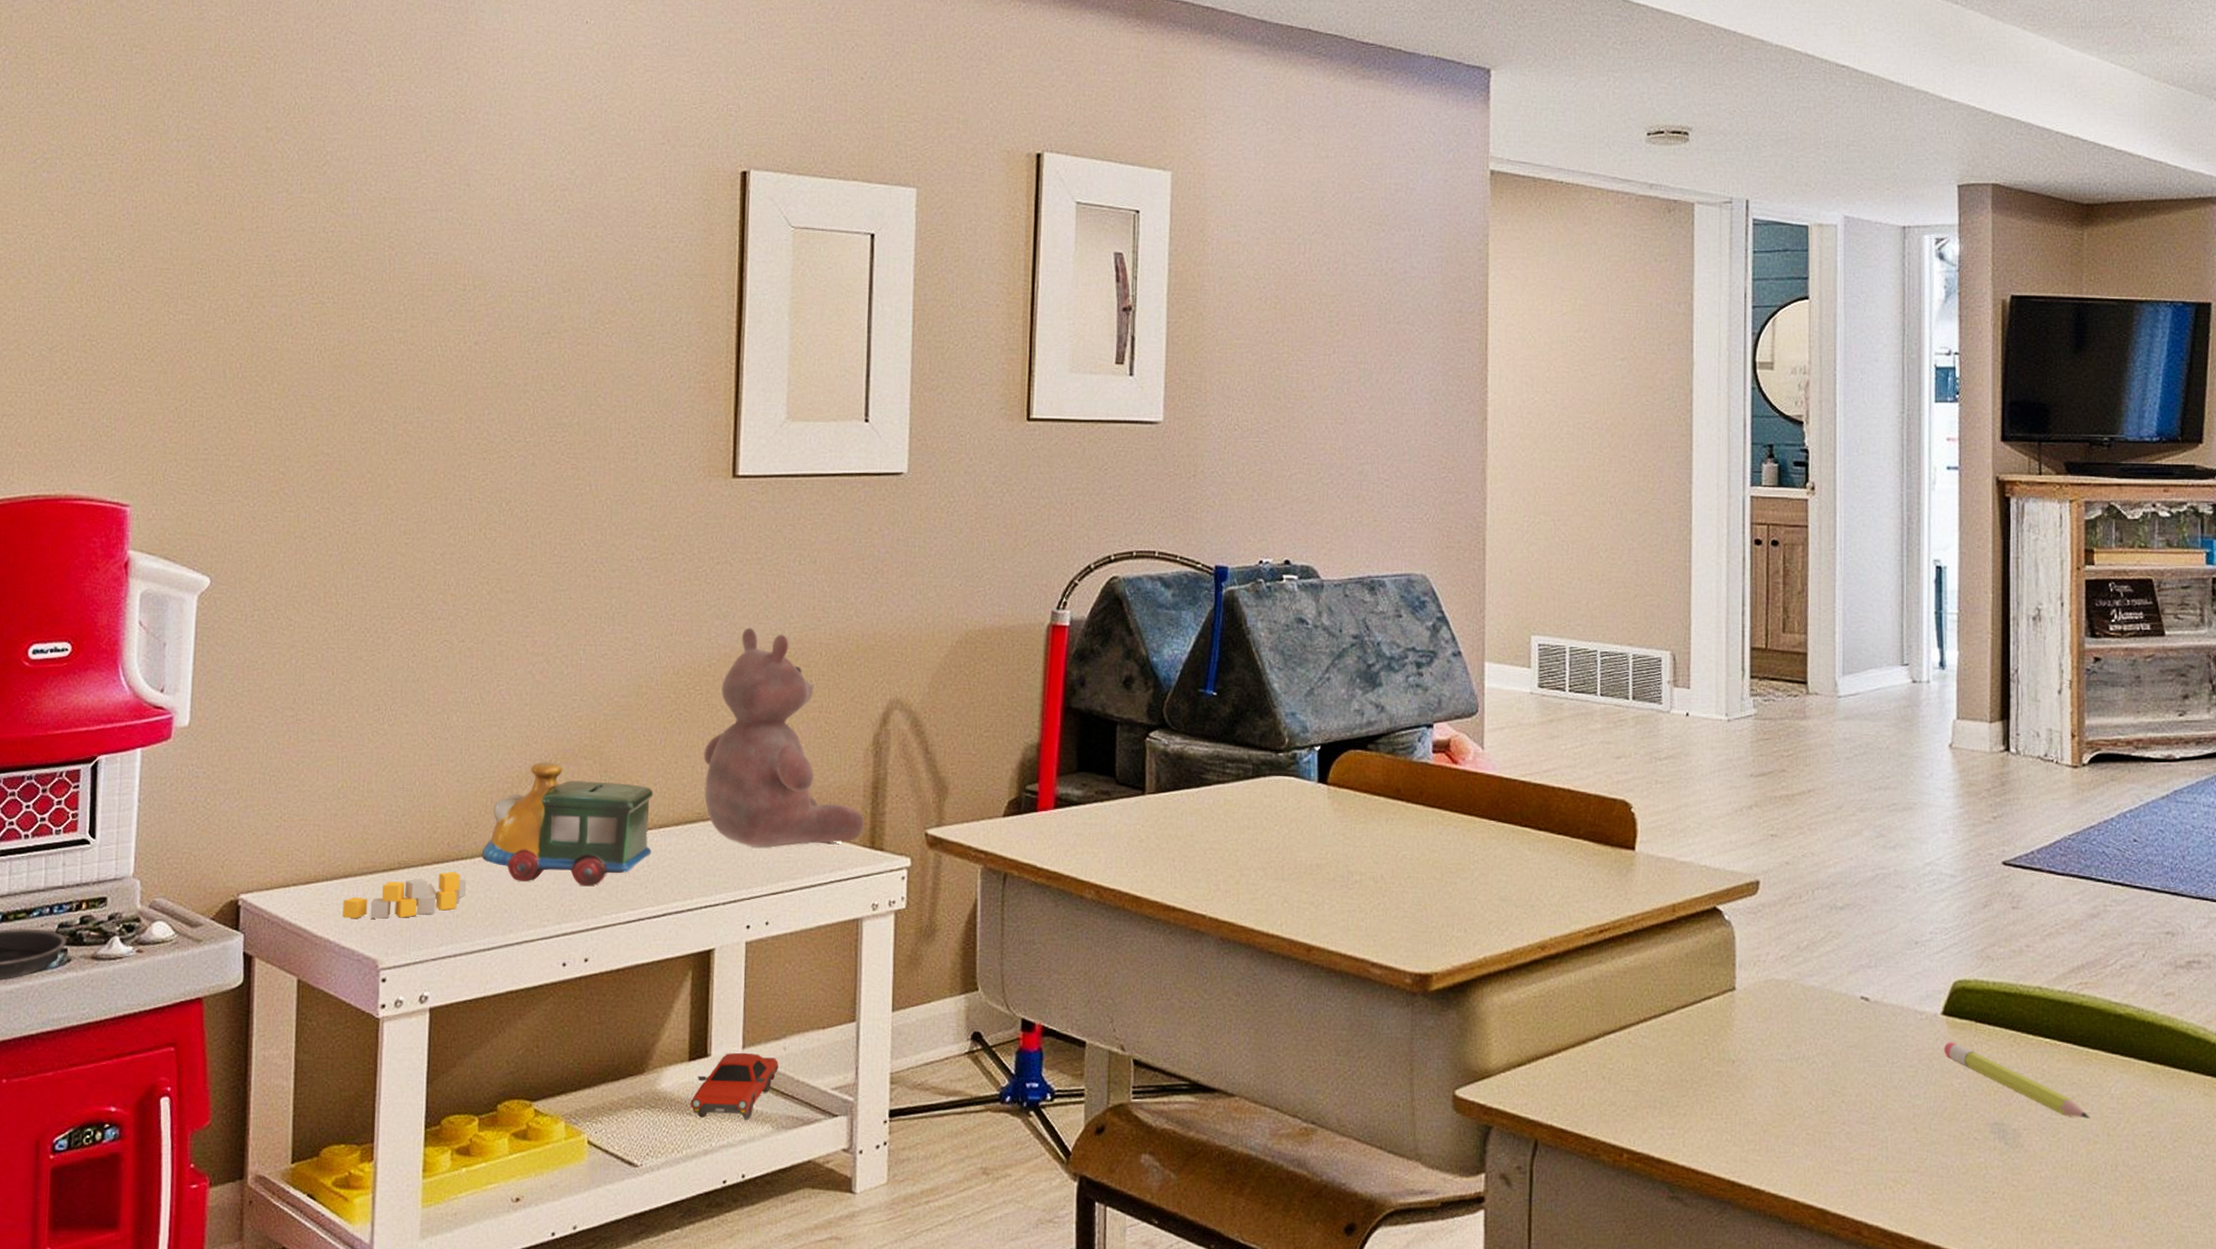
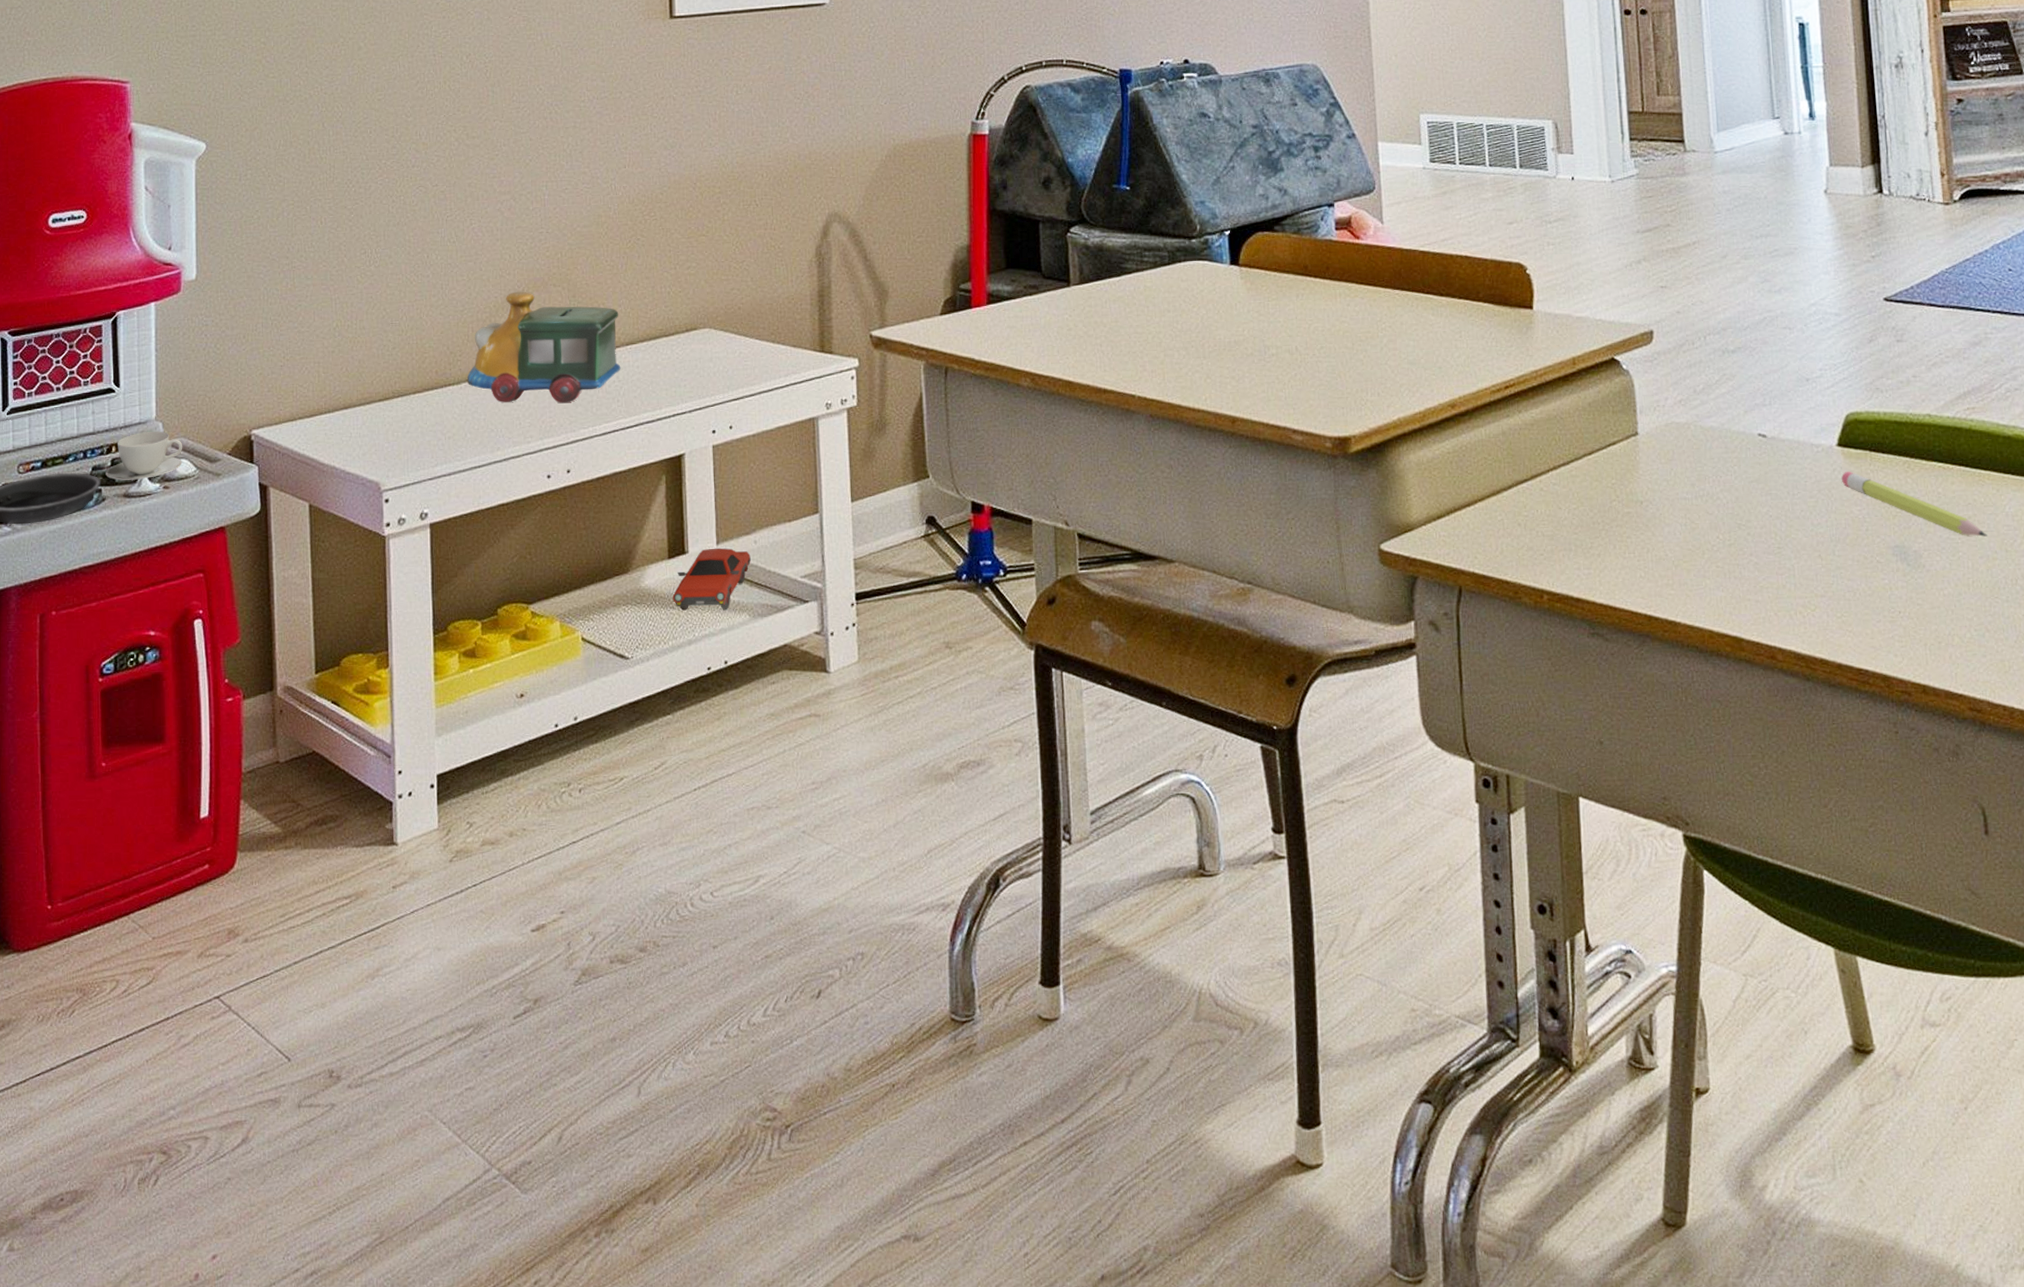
teacup: none [73,888,162,941] -> present [105,431,183,480]
toy blocks: present [342,871,466,919] -> none [345,397,455,446]
stuffed animal: present [704,627,865,848] -> none [662,155,814,358]

